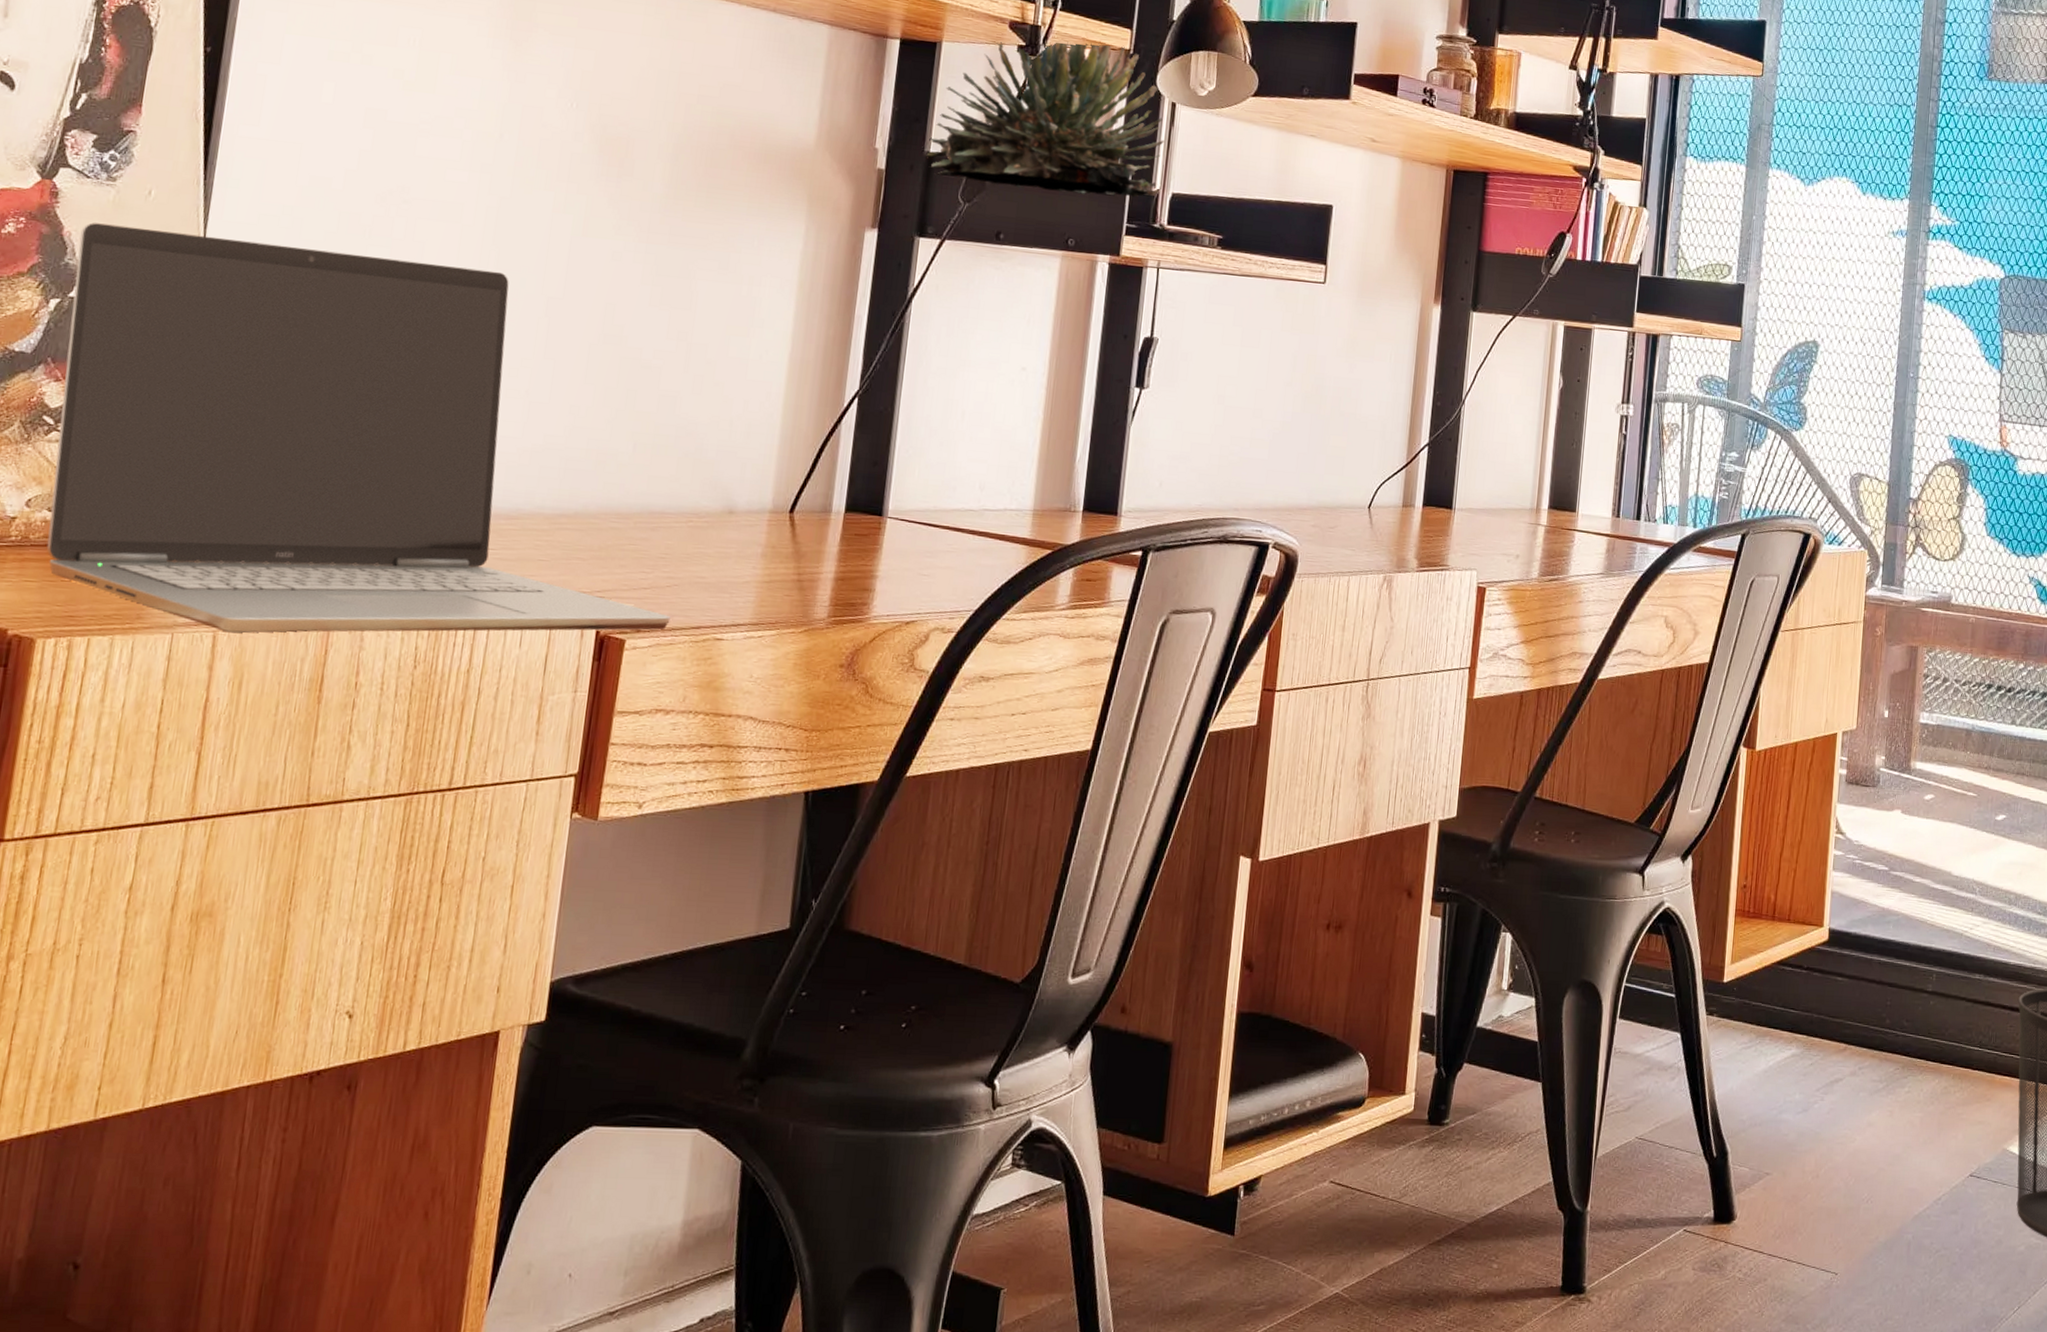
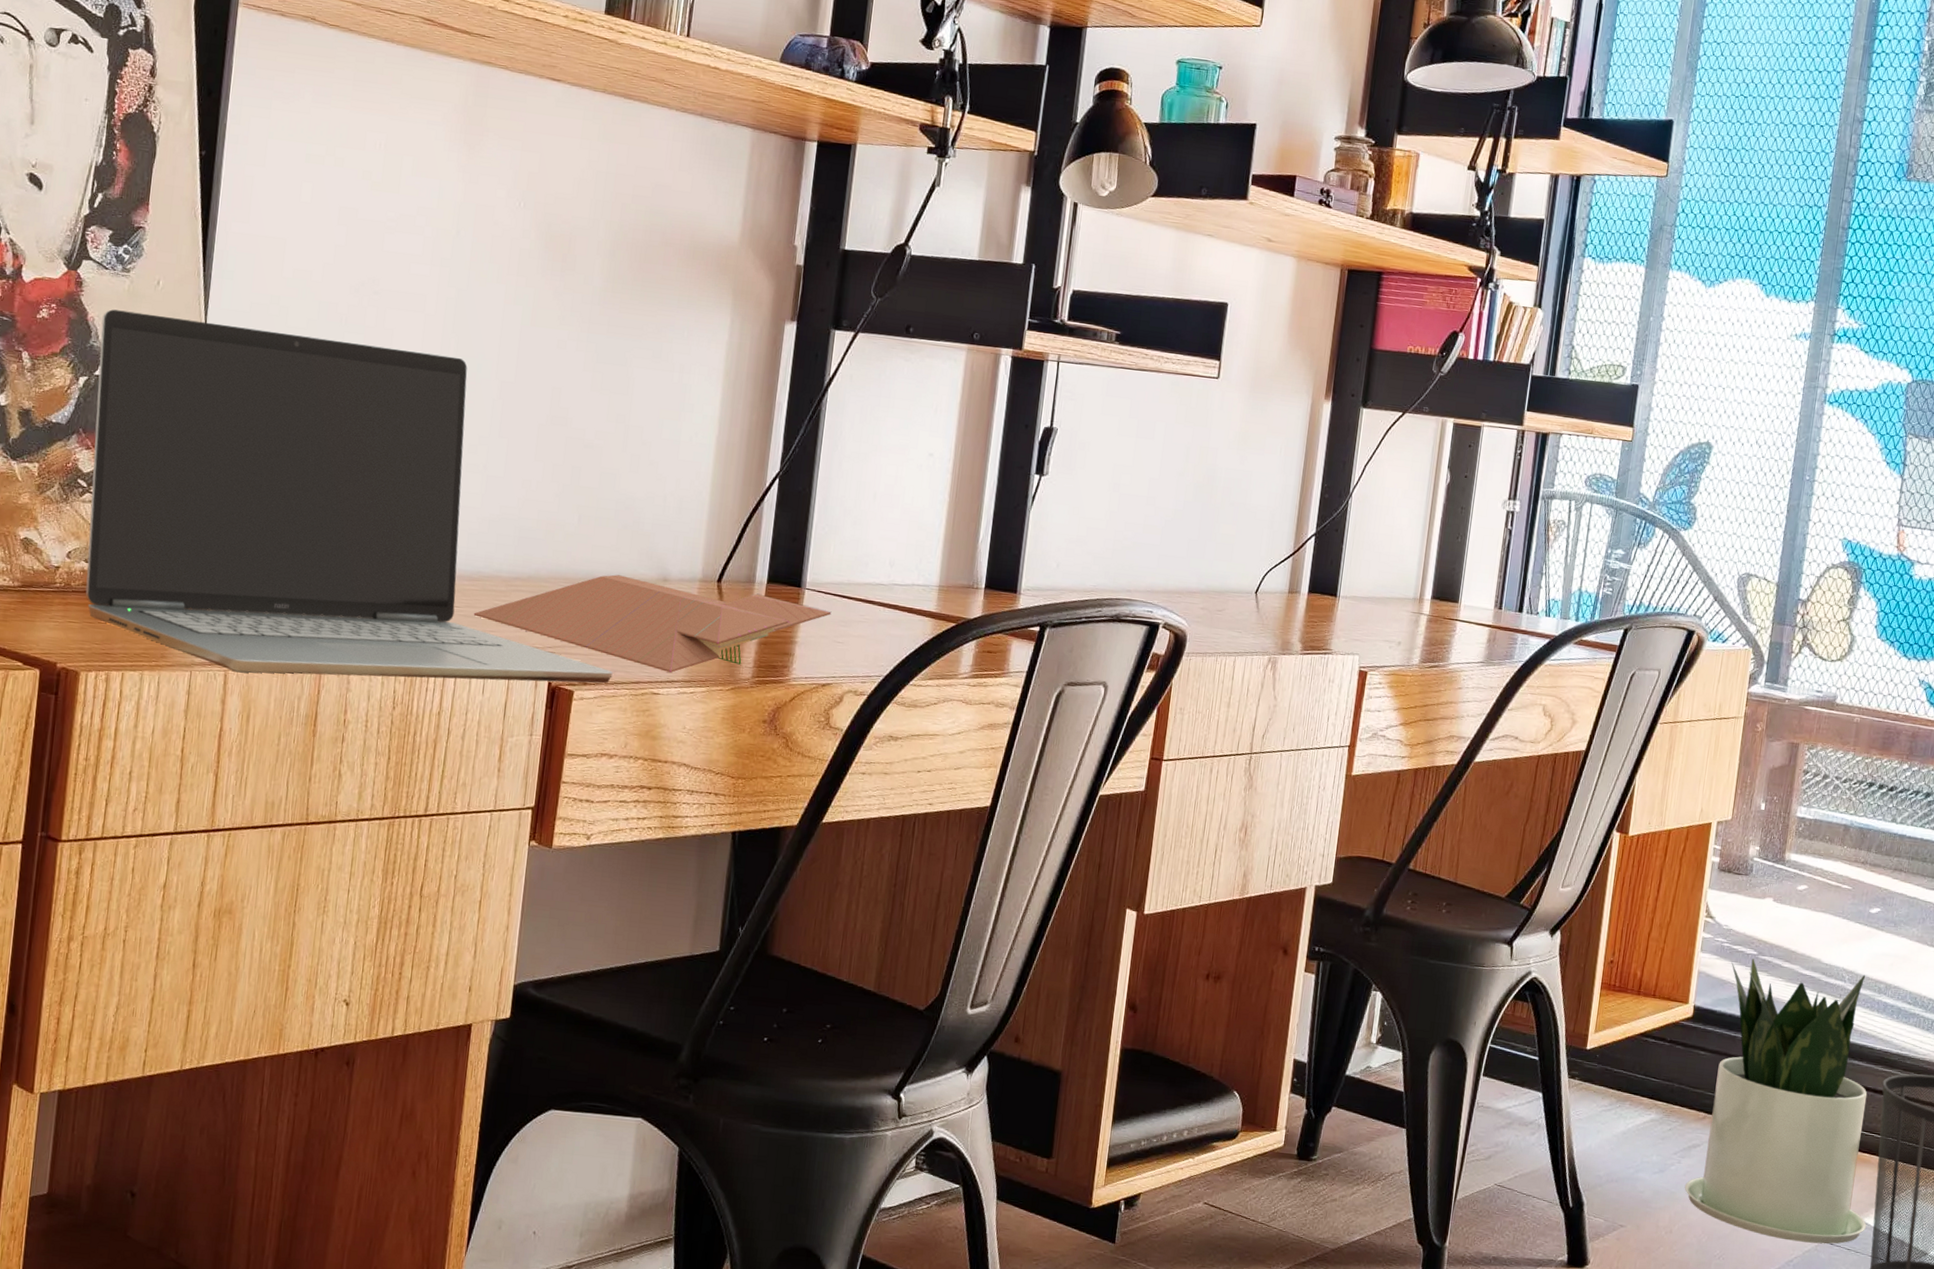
papers: none [510,508,916,615] -> present [473,574,832,673]
succulent plant: present [926,42,1164,198] -> none [841,144,1066,294]
planter: none [1828,875,2011,1178] -> present [1684,959,1868,1244]

